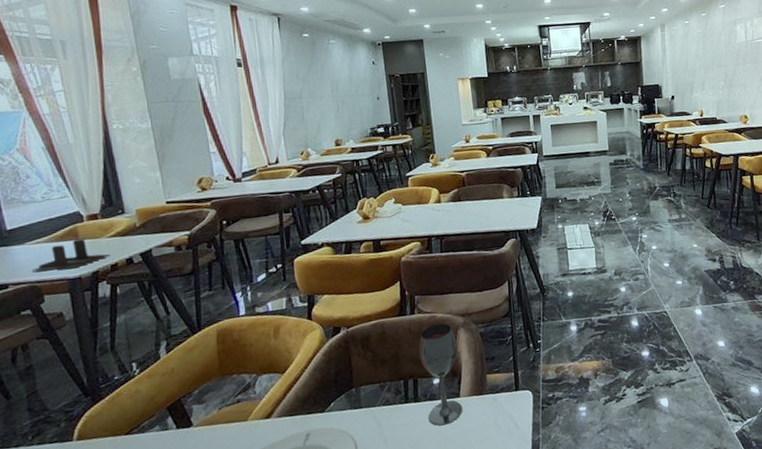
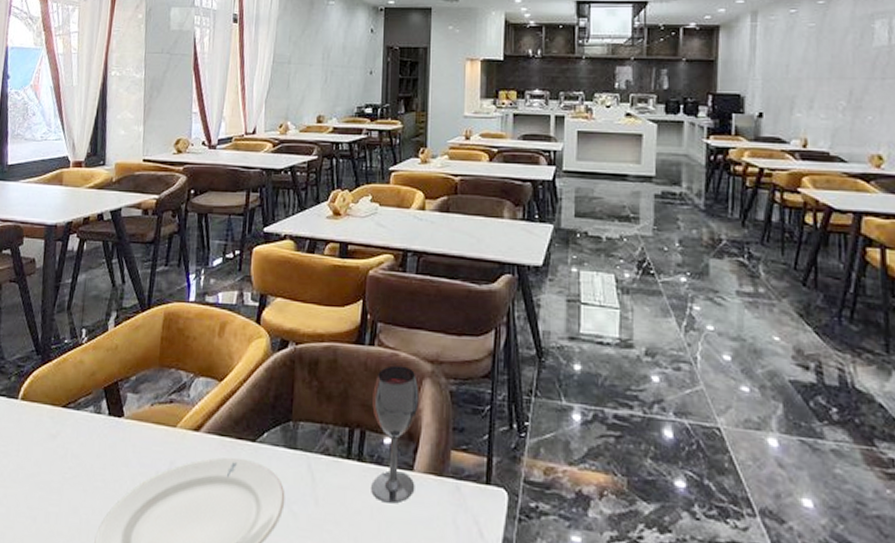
napkin holder: present [31,239,111,272] -> none [18,185,85,215]

